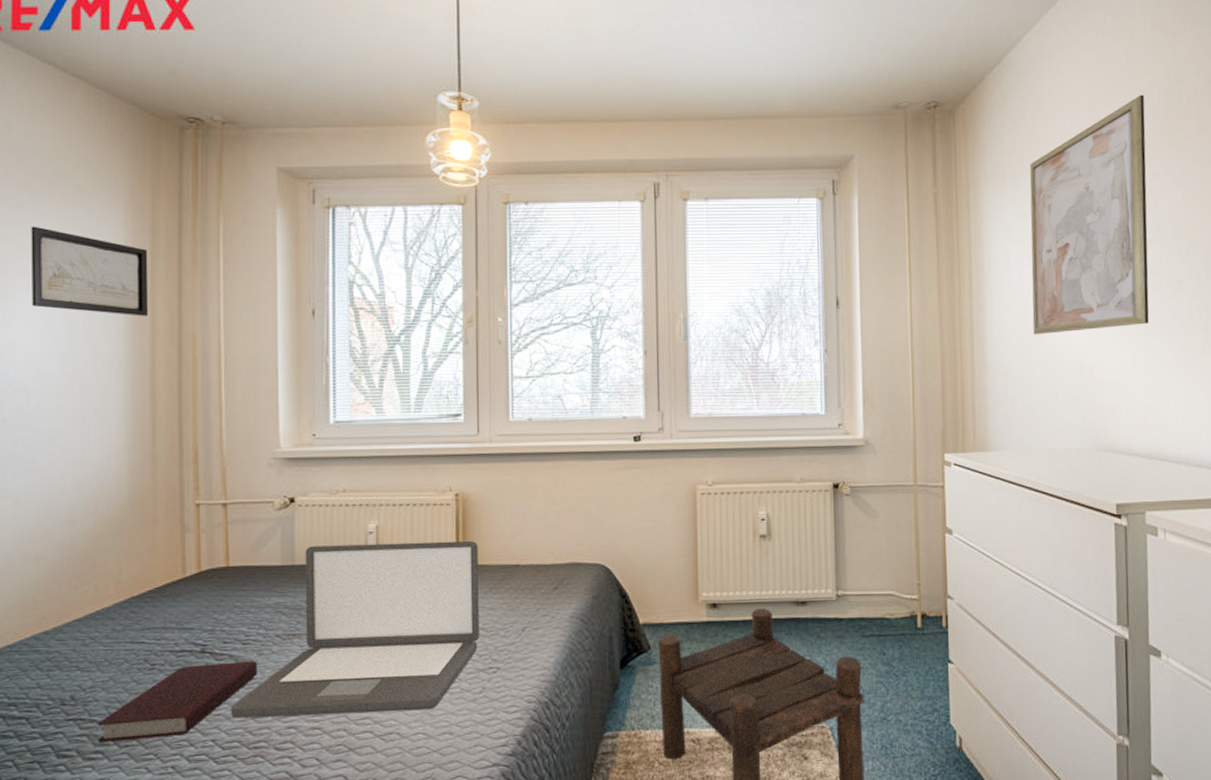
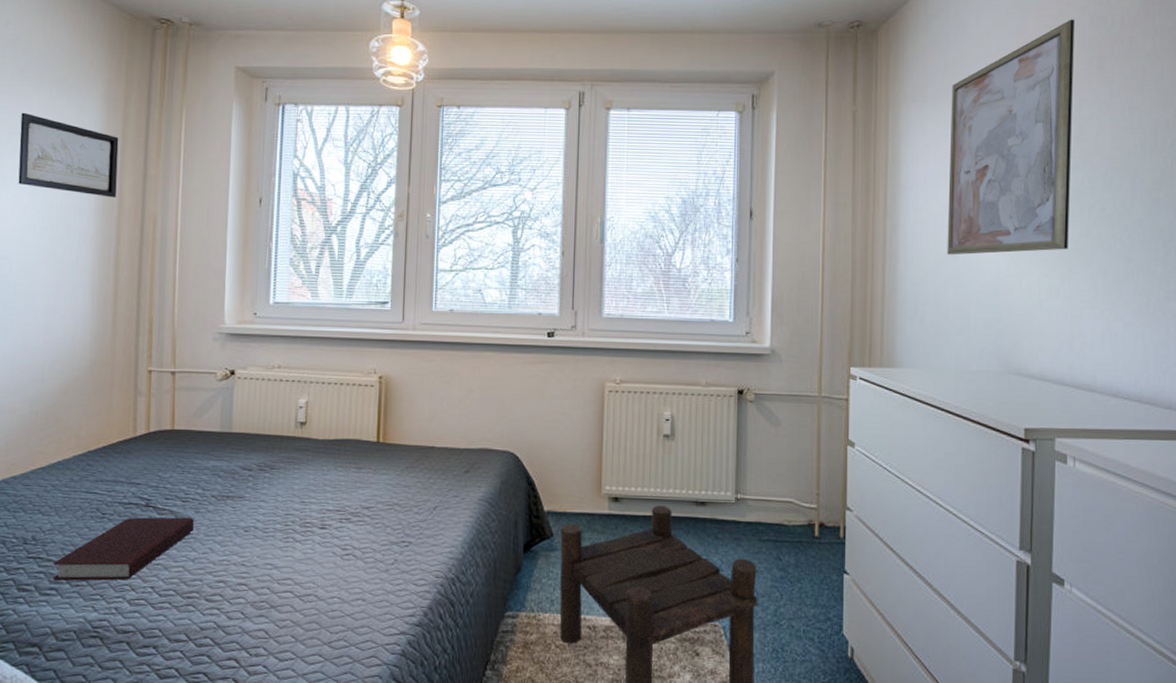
laptop: present [230,541,479,718] -> none [168,416,397,576]

